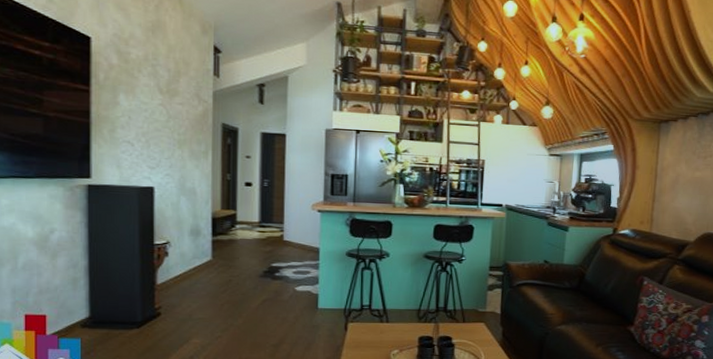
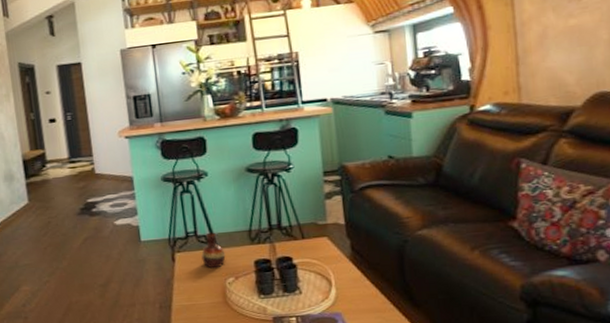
vase: none [372,307,394,340] -> present [201,232,226,269]

